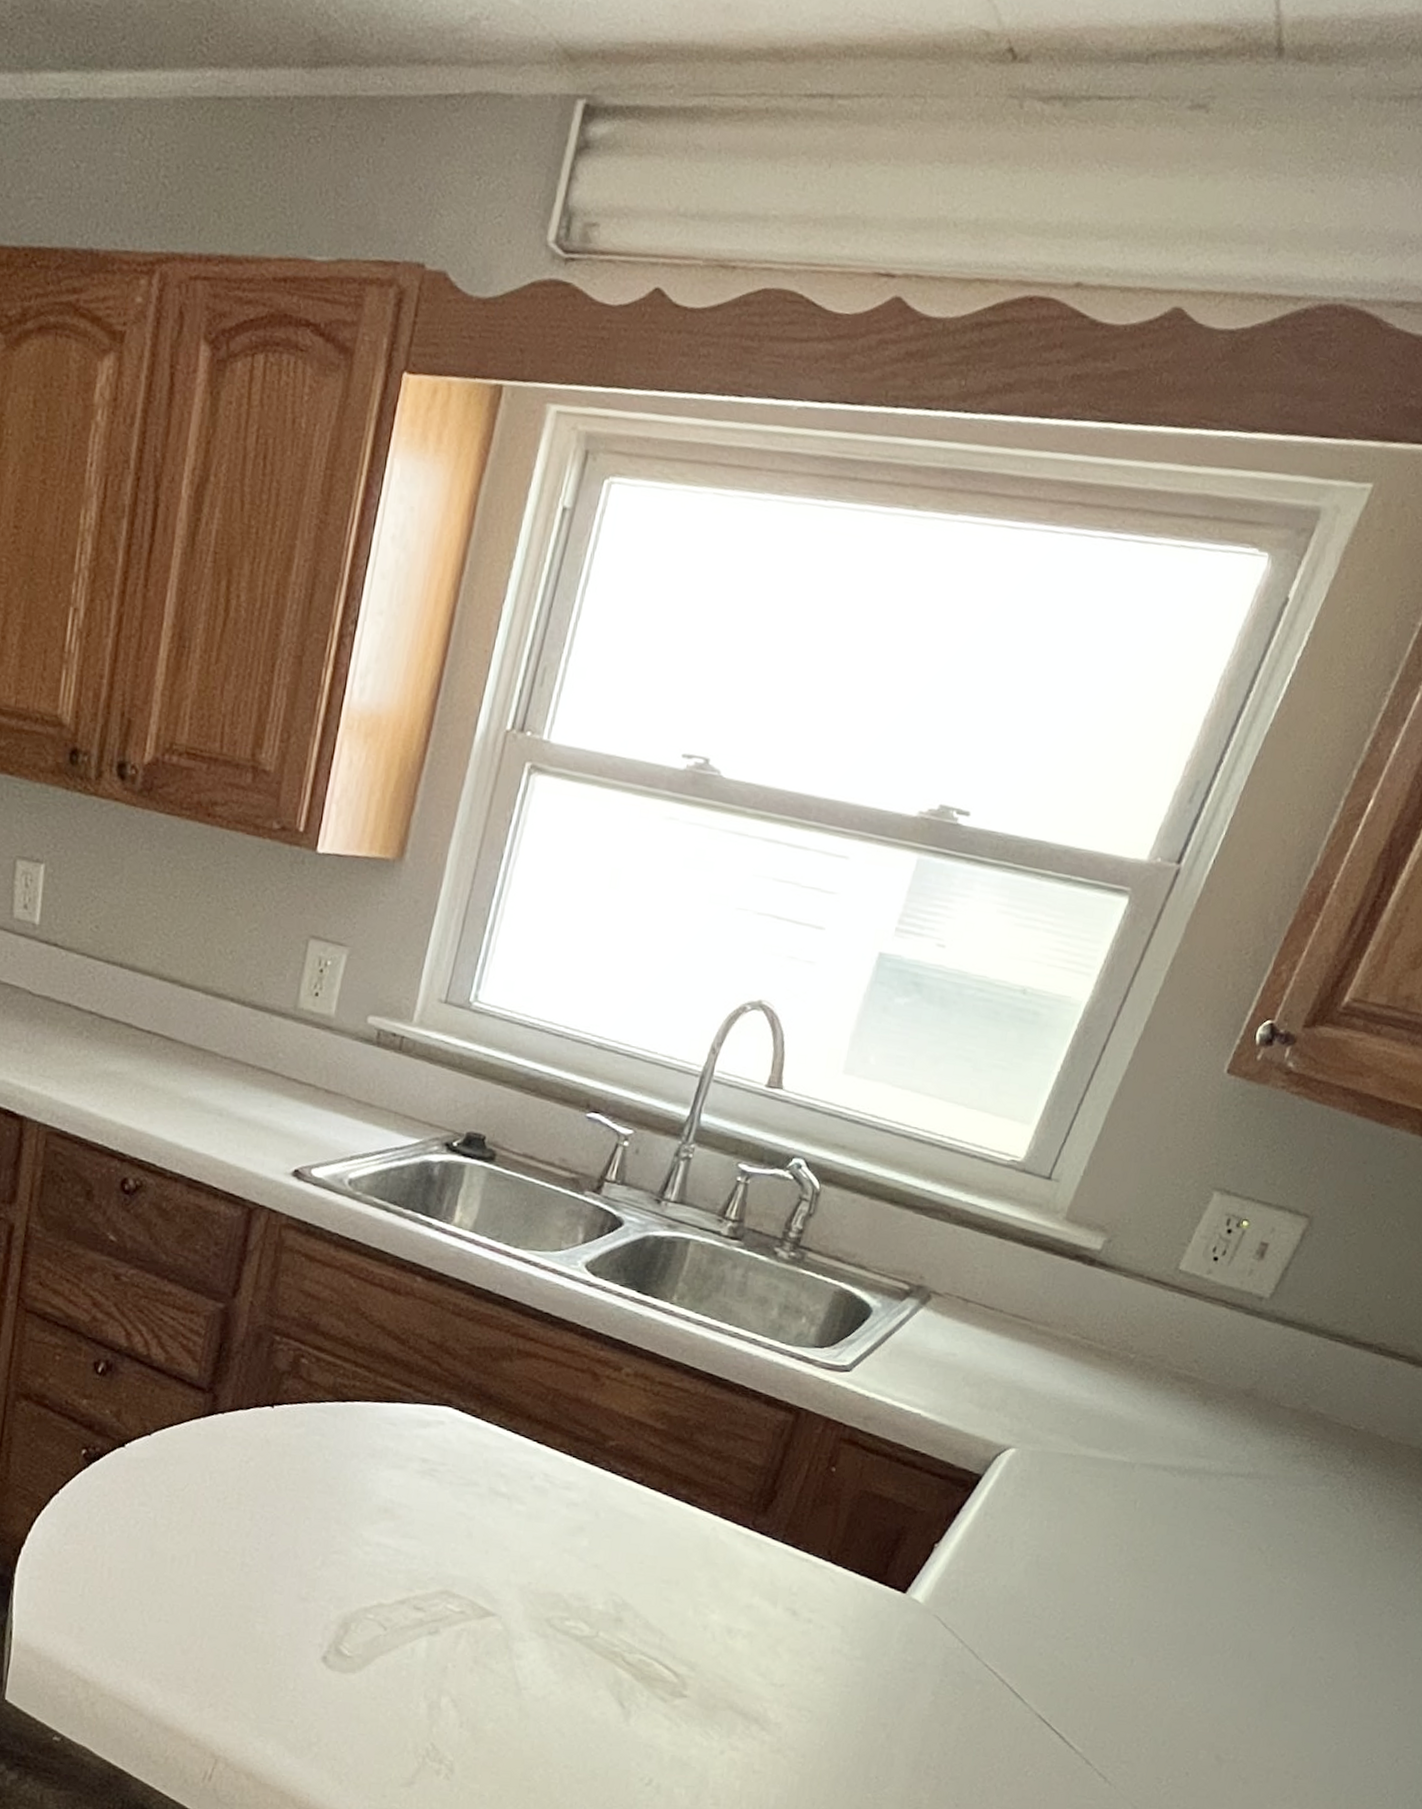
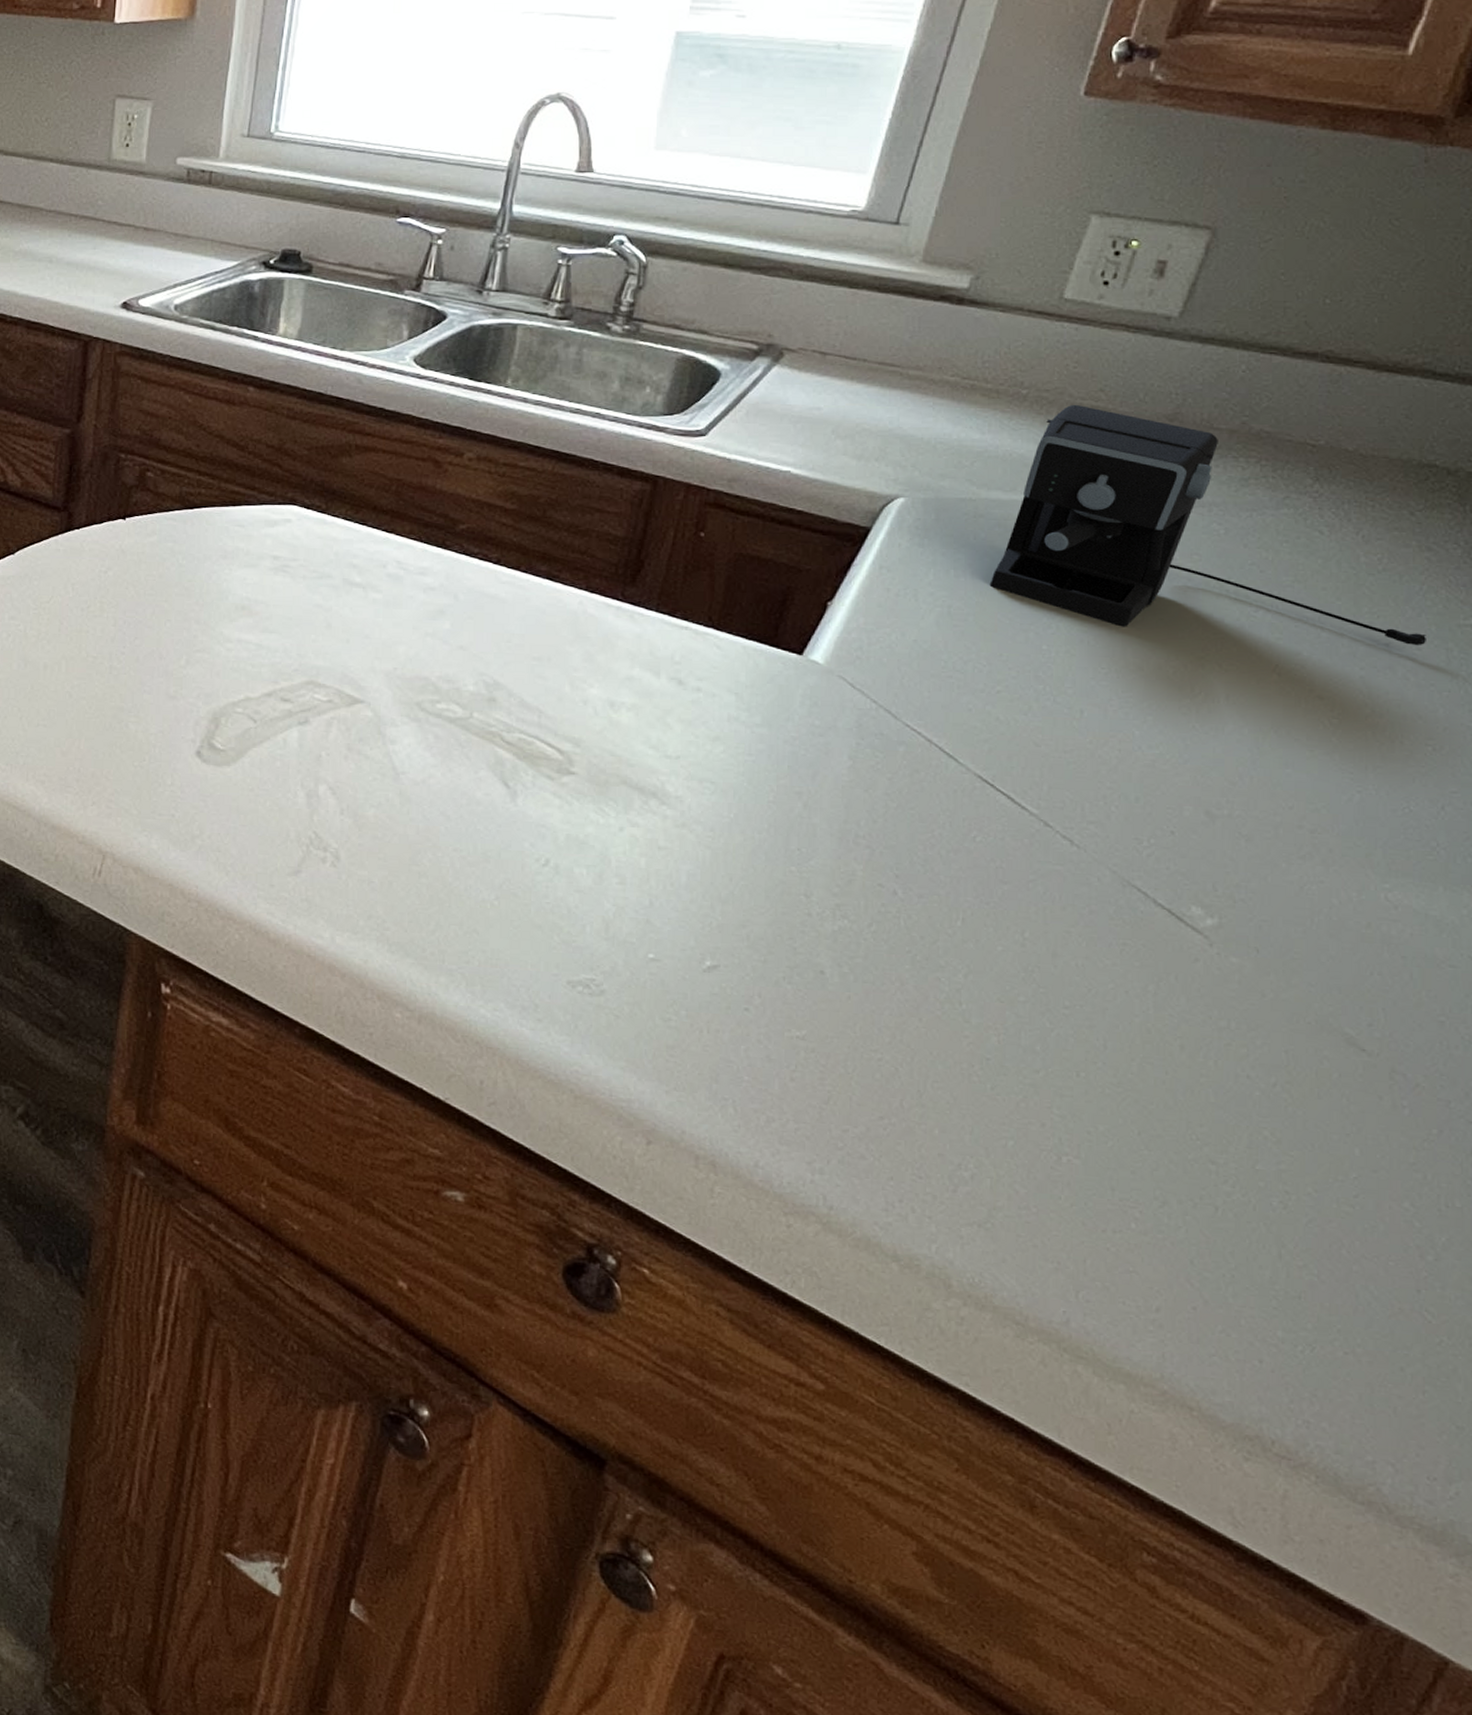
coffee maker: none [1075,1372,1411,1618] -> present [989,404,1426,646]

